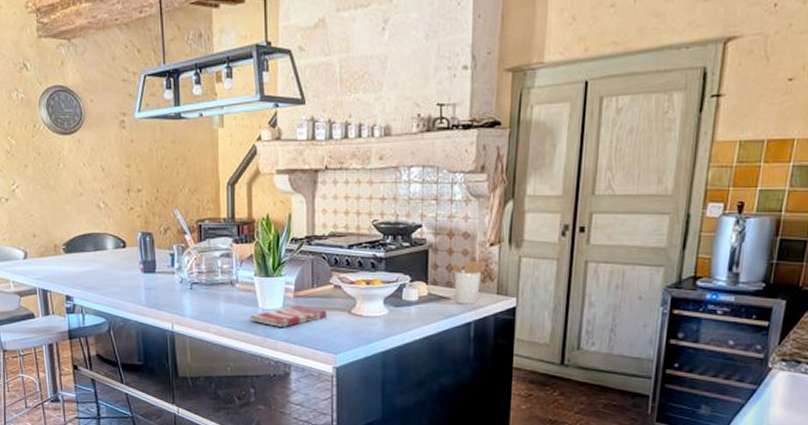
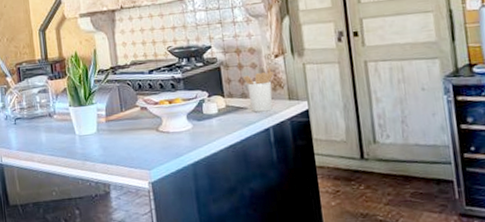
dish towel: present [249,305,327,327] -> none [68,128,137,150]

